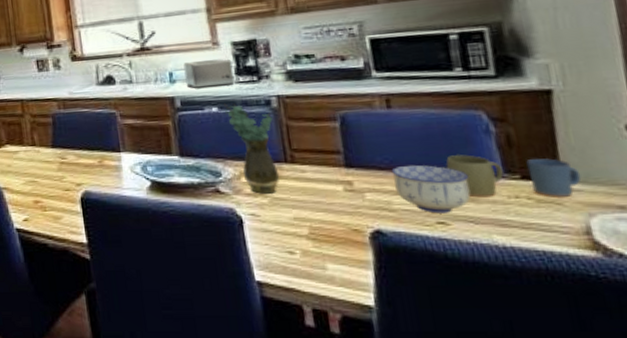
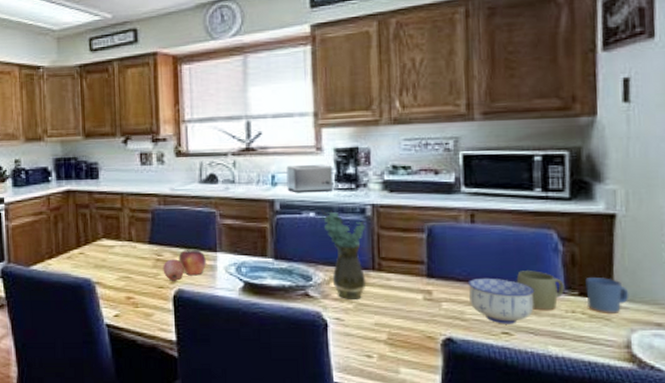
fruit: none [67,161,89,183] -> present [163,259,184,281]
fruit: none [82,150,111,177] -> present [178,249,206,276]

